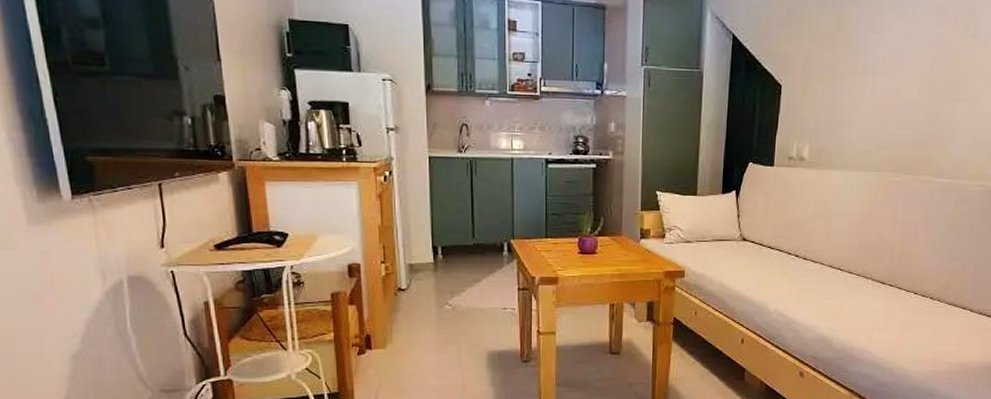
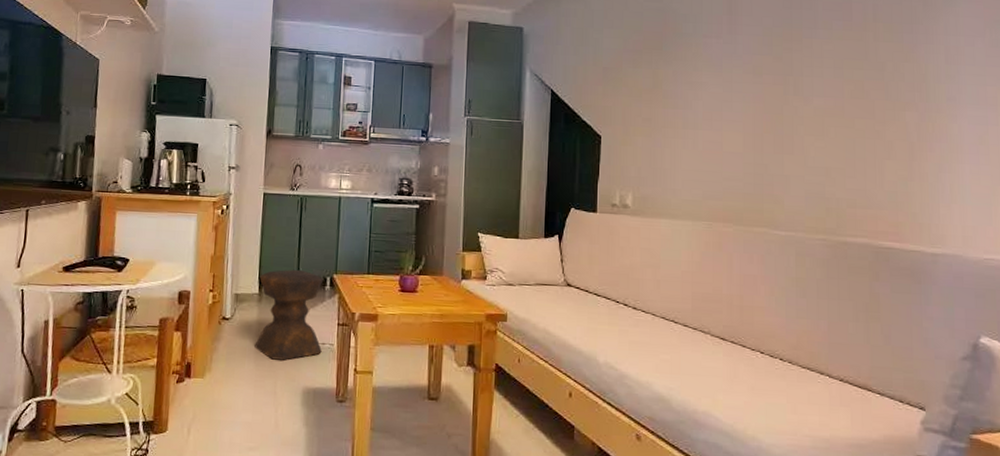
stool: none [433,237,504,327] -> present [254,270,324,361]

